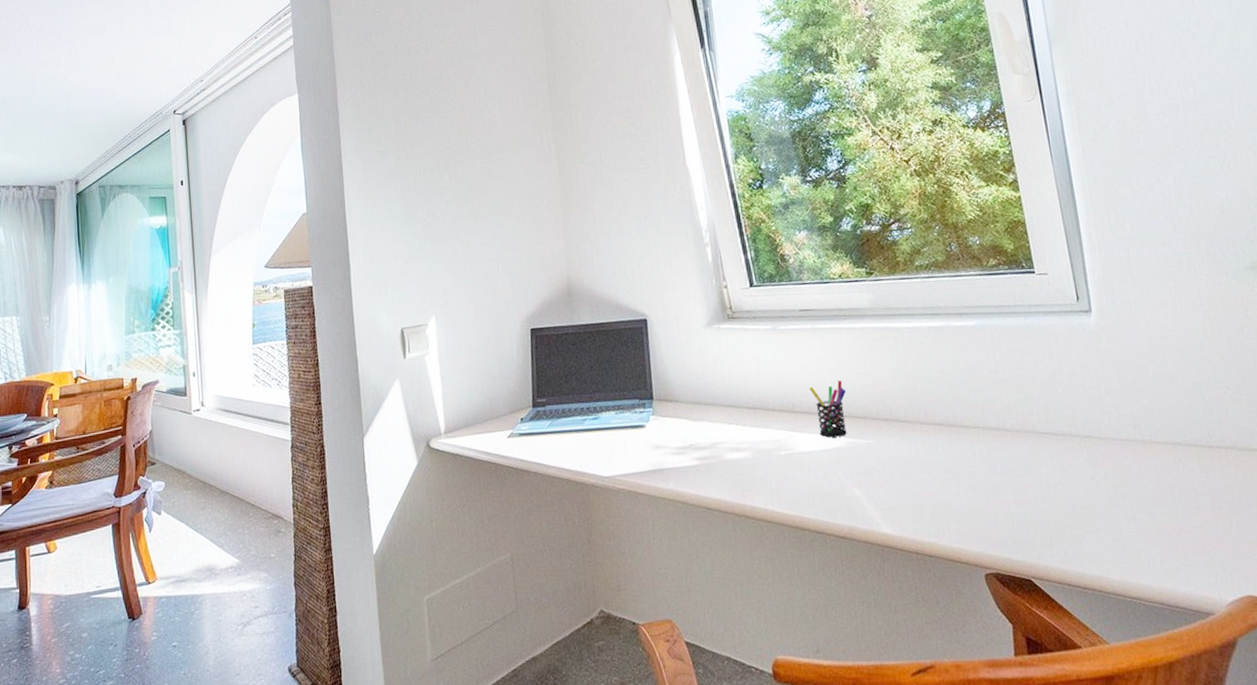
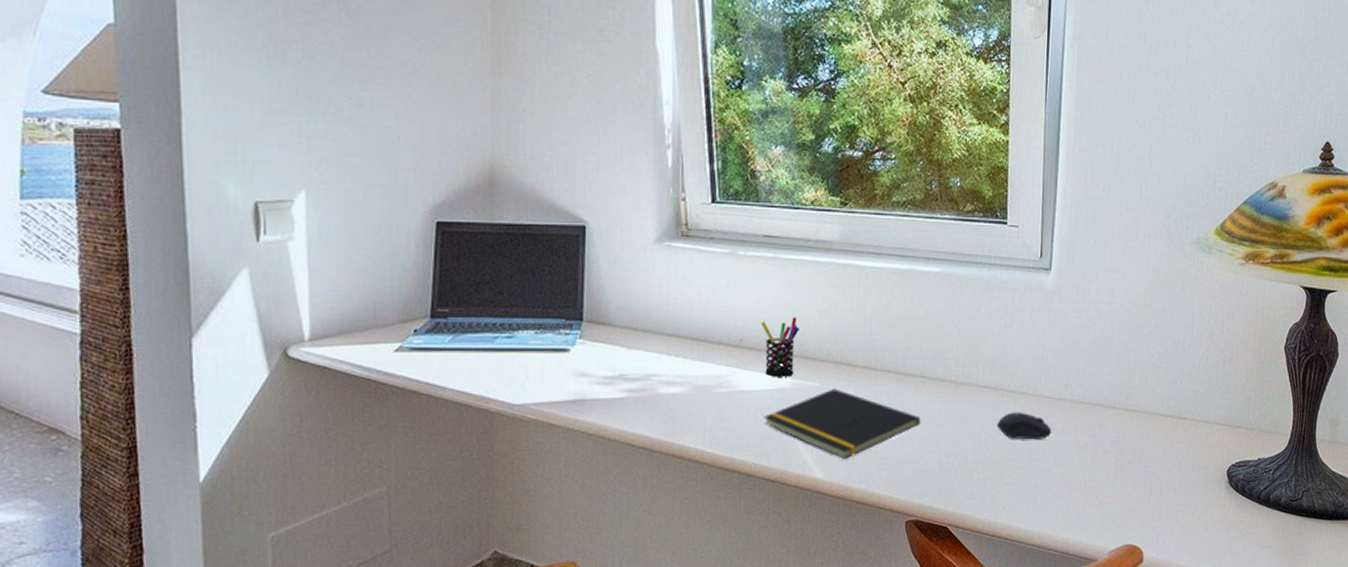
notepad: none [825,444,982,514] -> present [764,388,921,460]
computer mouse: none [1064,456,1129,485] -> present [996,412,1052,440]

